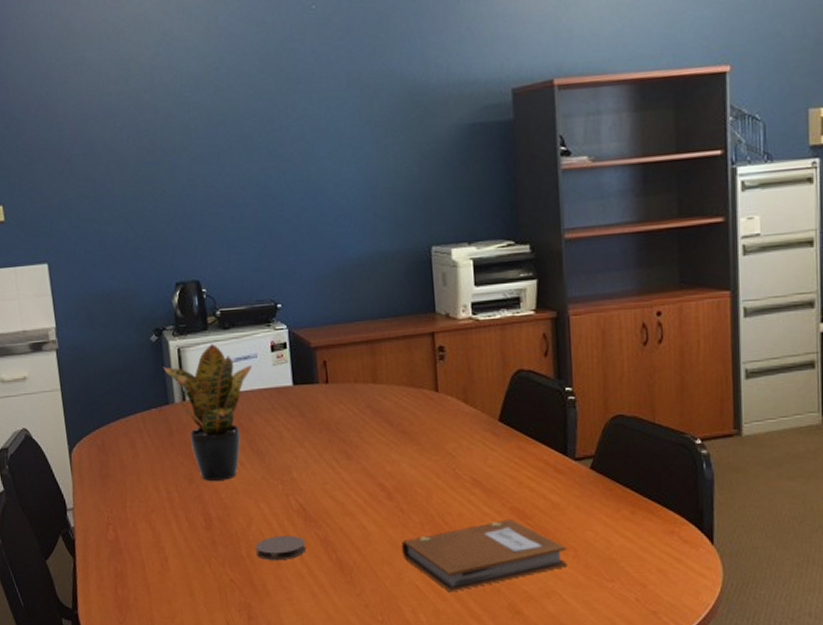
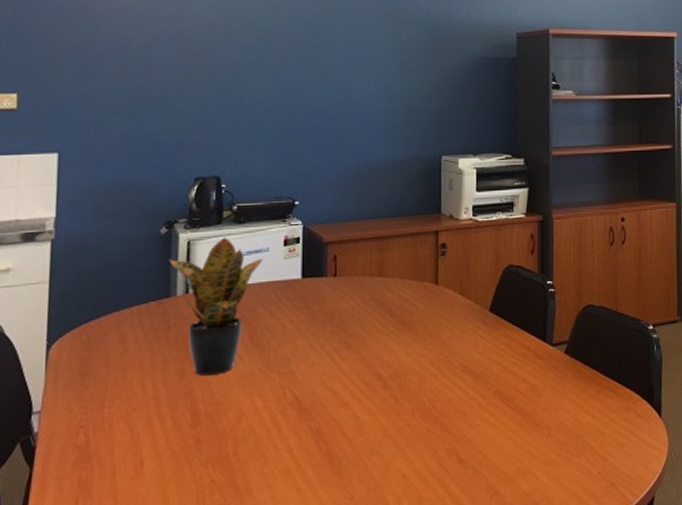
coaster: present [255,535,306,560] -> none [242,429,296,457]
notebook: present [401,519,568,593] -> none [391,402,542,478]

